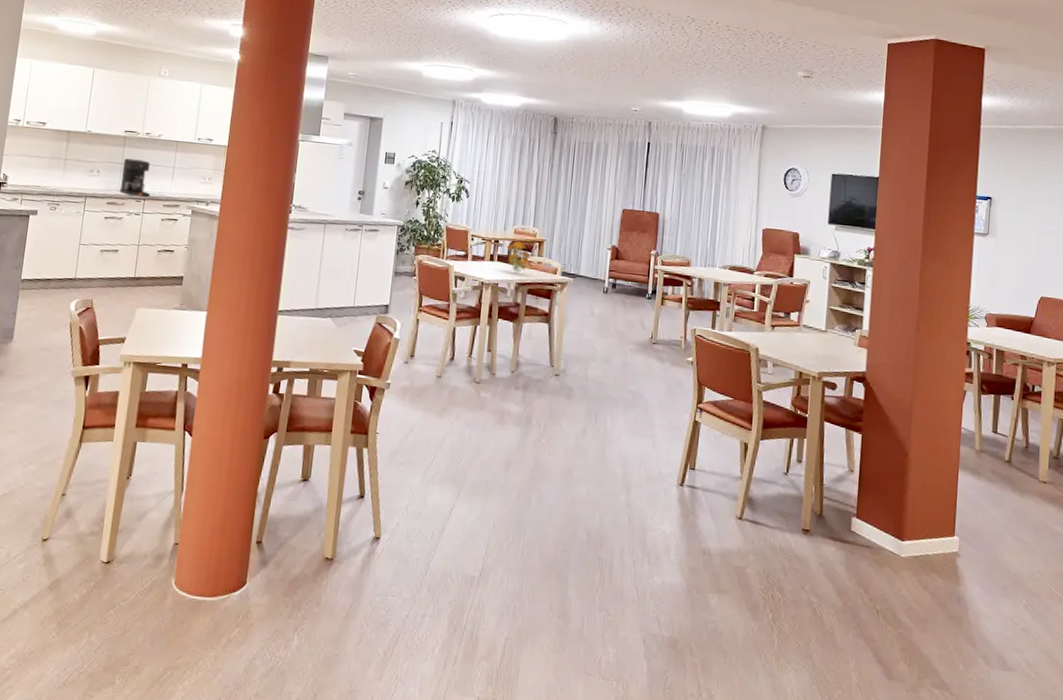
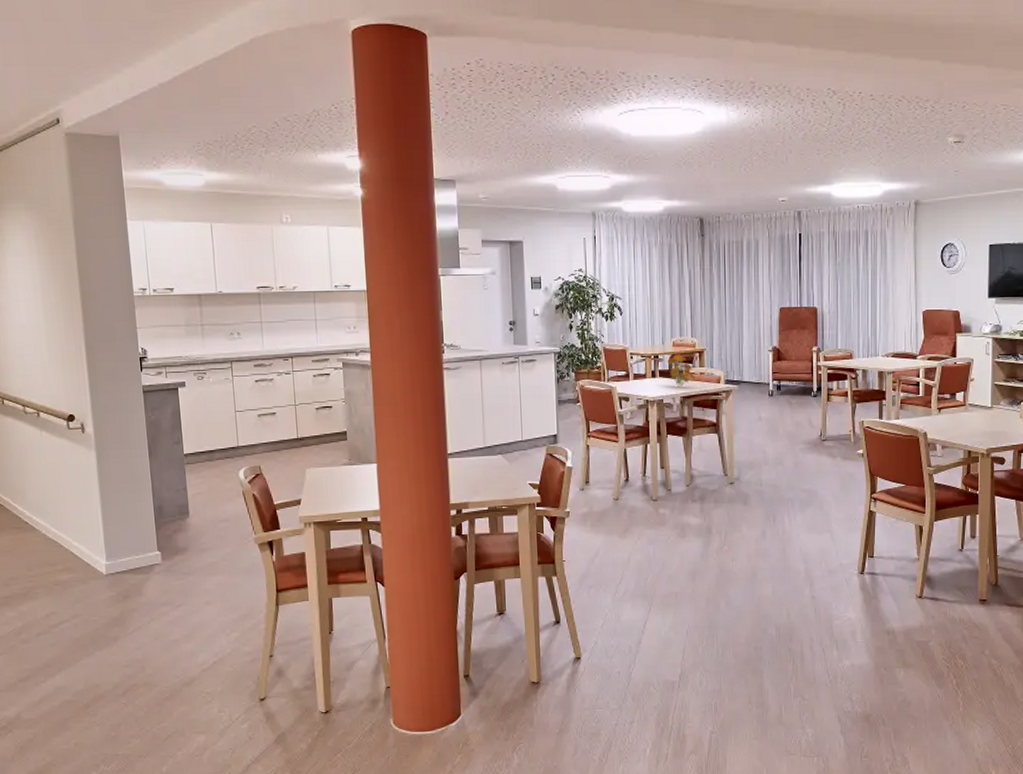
coffee maker: present [119,158,151,198] -> none [263,316,296,356]

